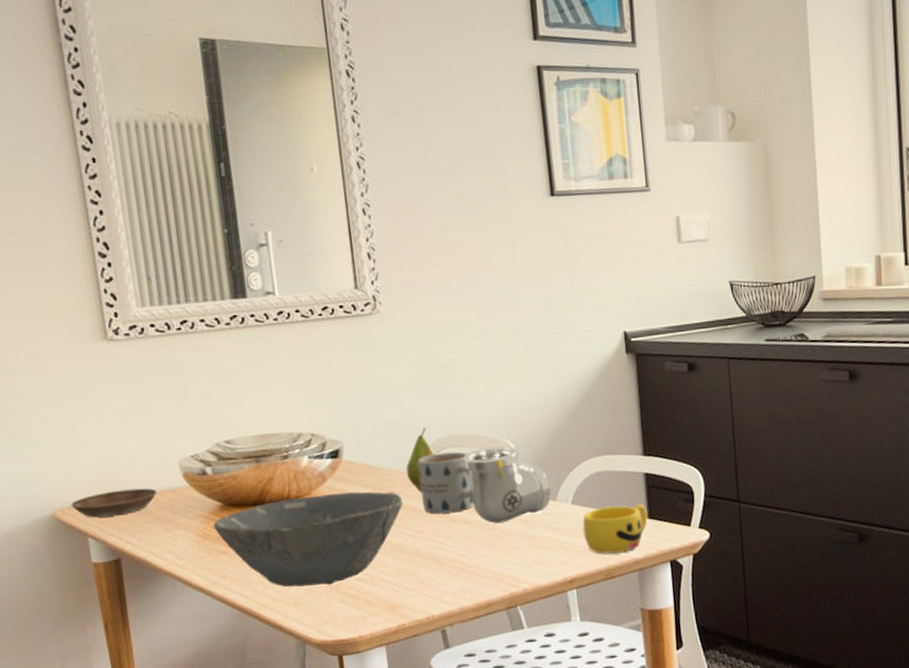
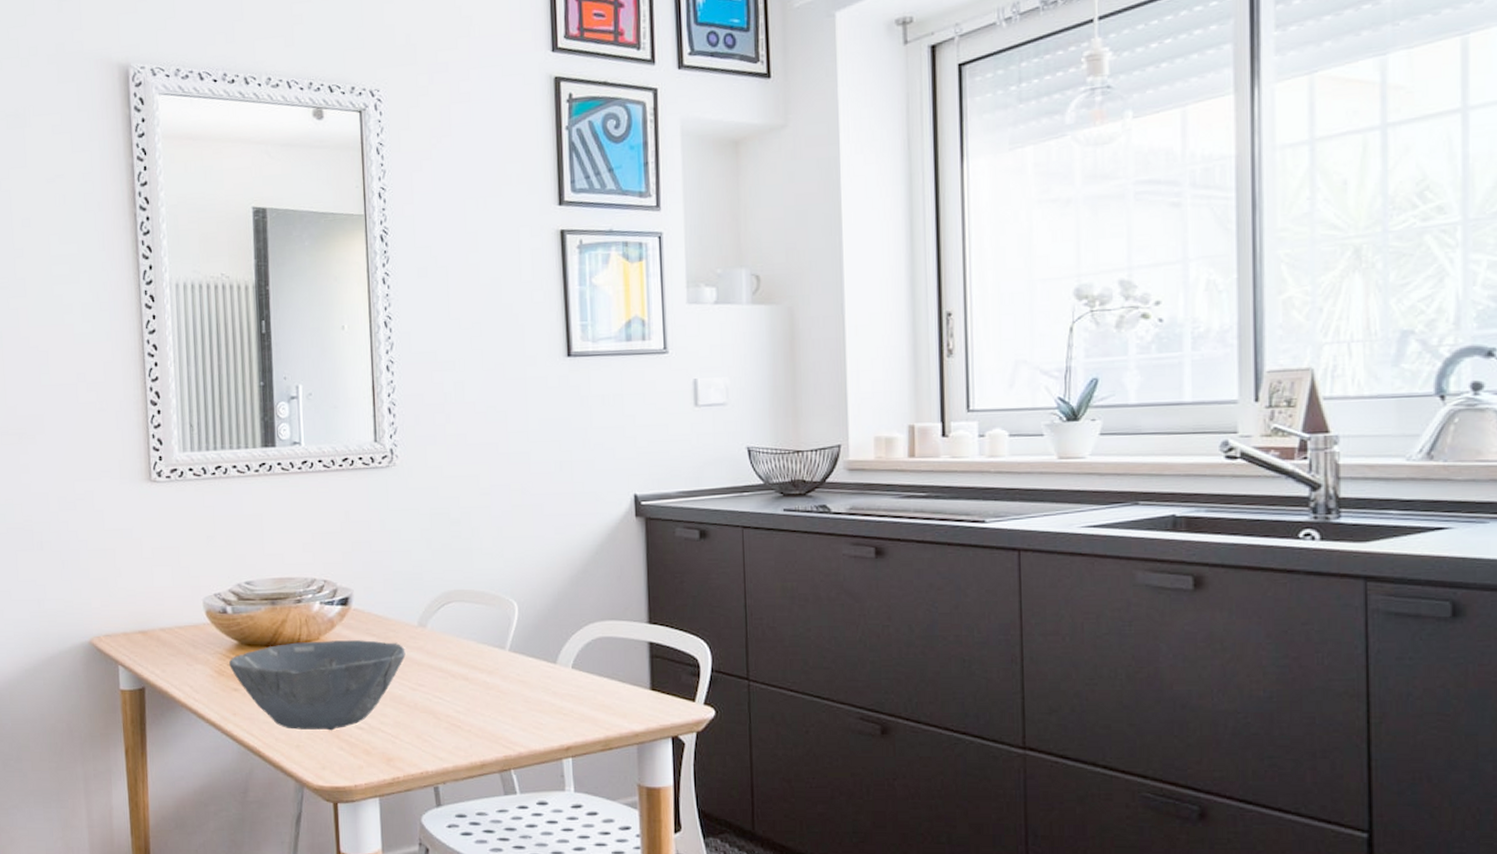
saucer: present [71,488,157,518] -> none [107,622,182,647]
fruit: present [405,427,434,492] -> none [410,580,438,644]
mug: present [418,451,474,514] -> none [422,607,474,669]
pipe fitting: present [463,446,551,524] -> none [466,603,551,682]
cup: present [582,503,648,554] -> none [582,673,650,725]

